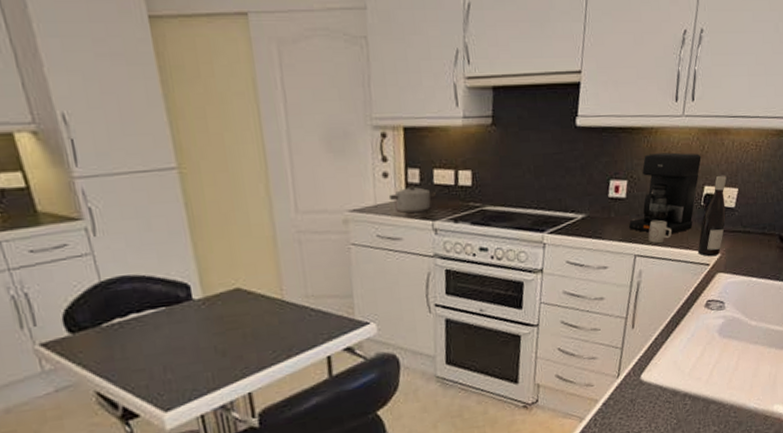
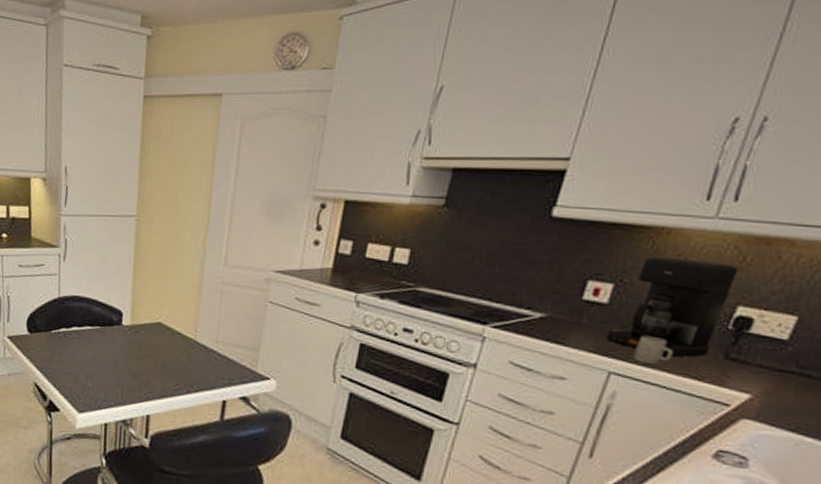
cooking pot: present [388,186,437,213] -> none [315,256,367,283]
bottle: present [697,175,727,257] -> none [711,295,779,397]

